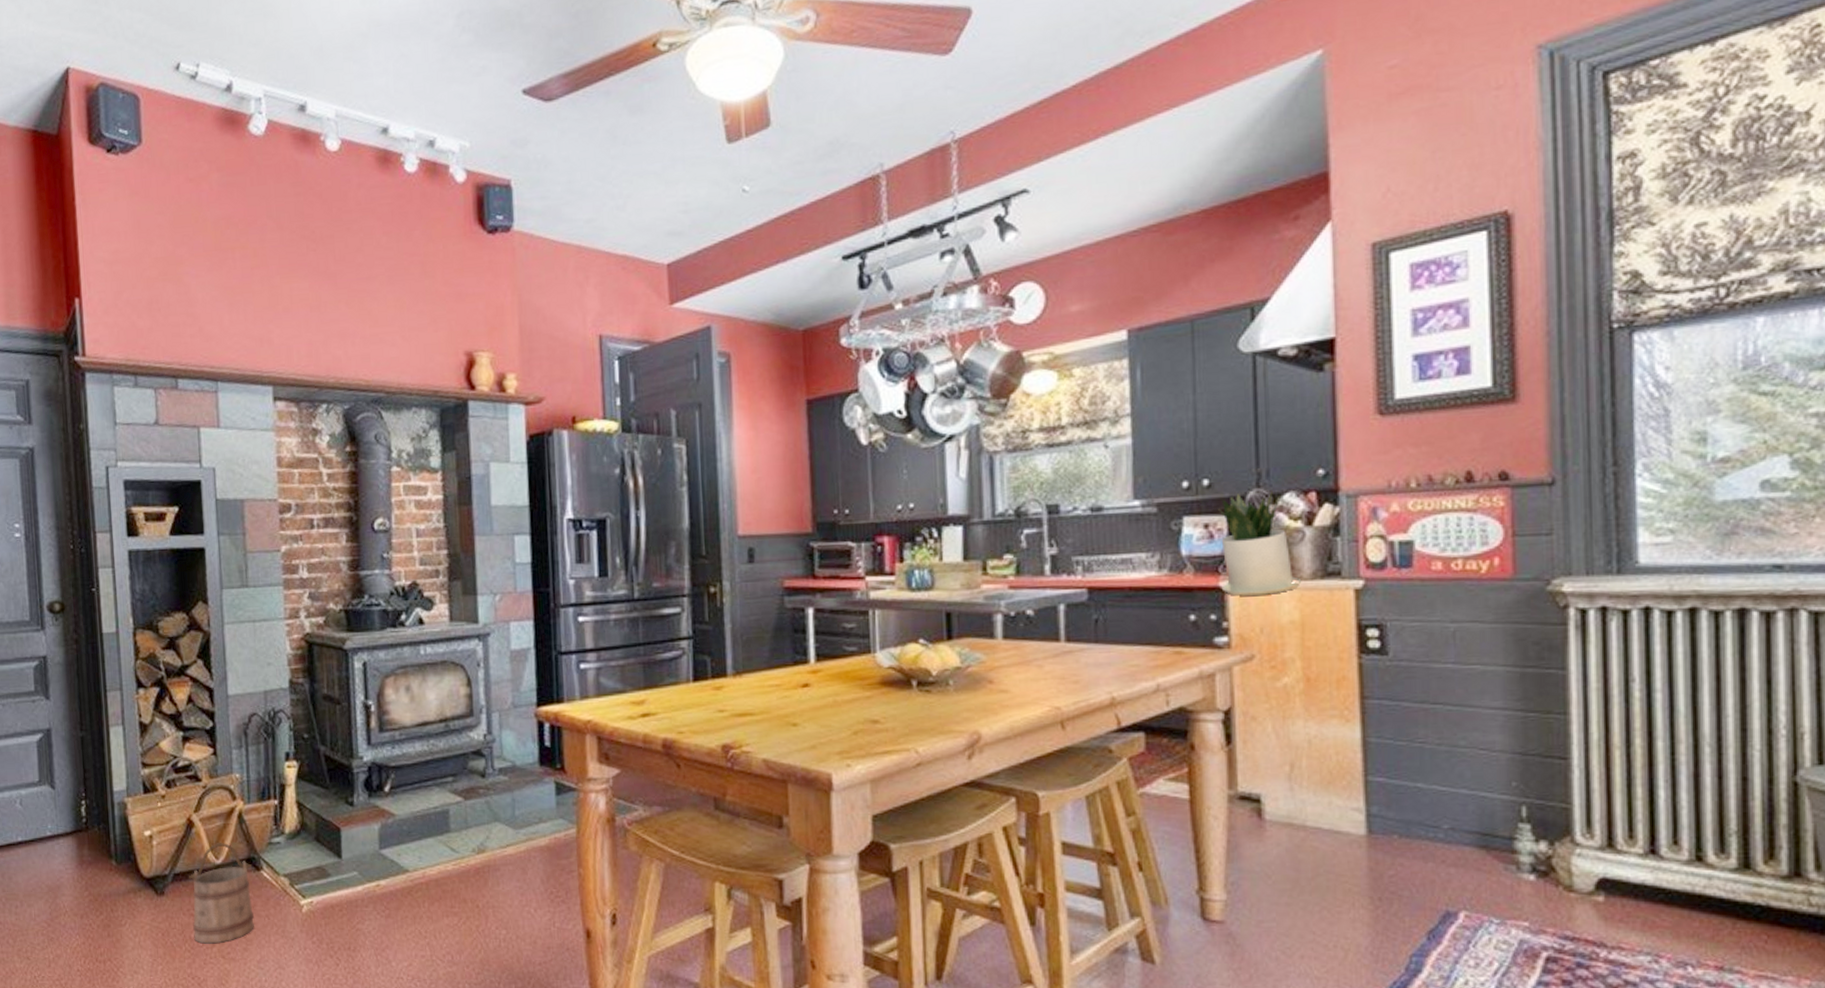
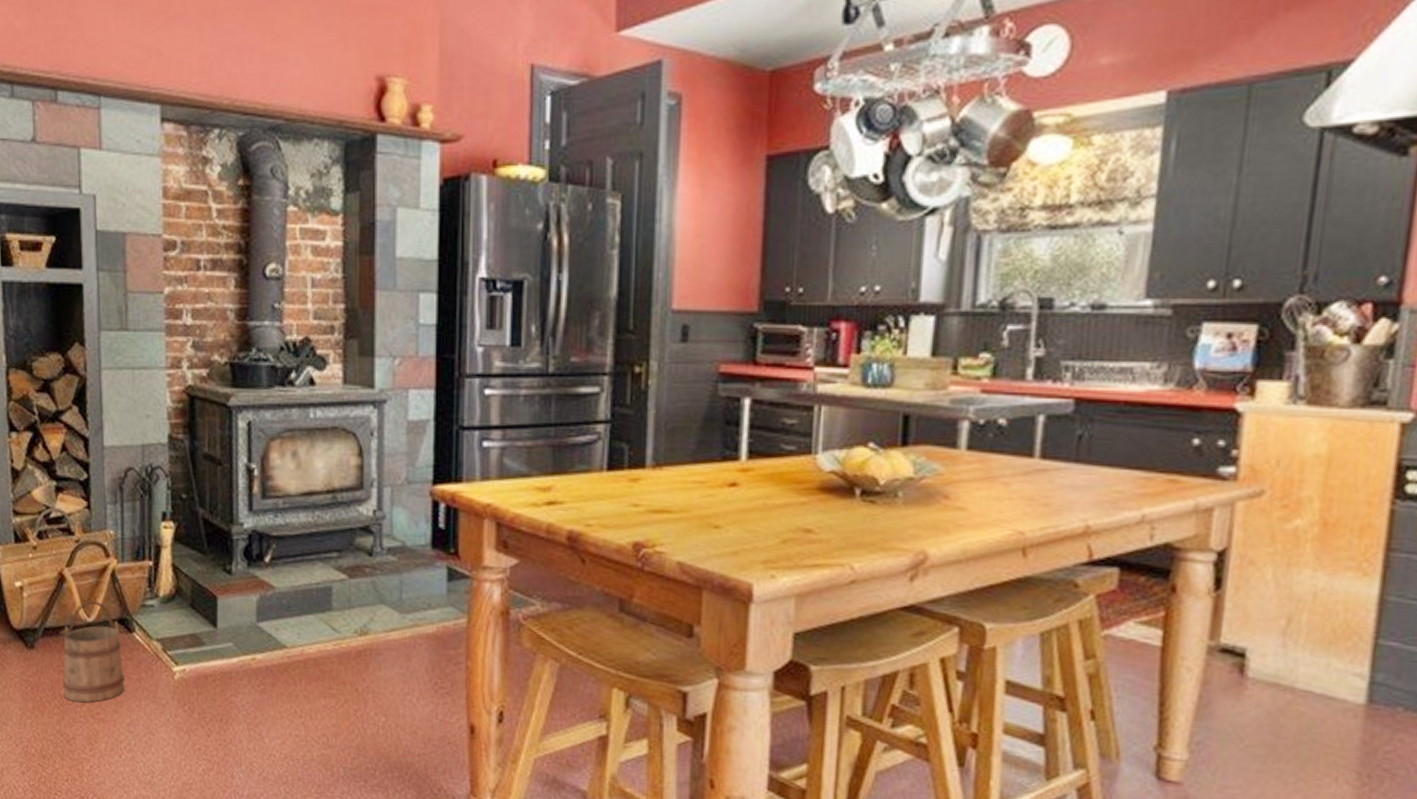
planter: present [1218,490,1301,596] -> none [1238,298,1336,422]

